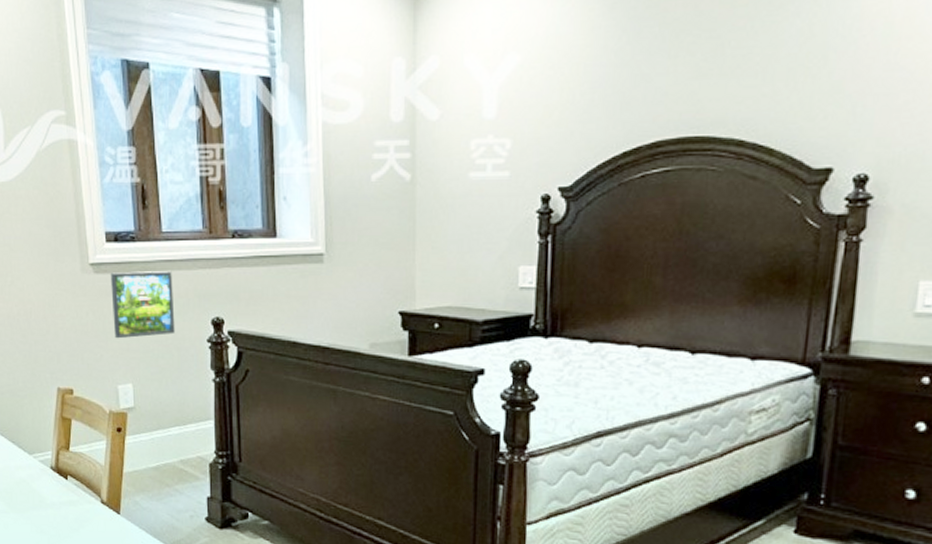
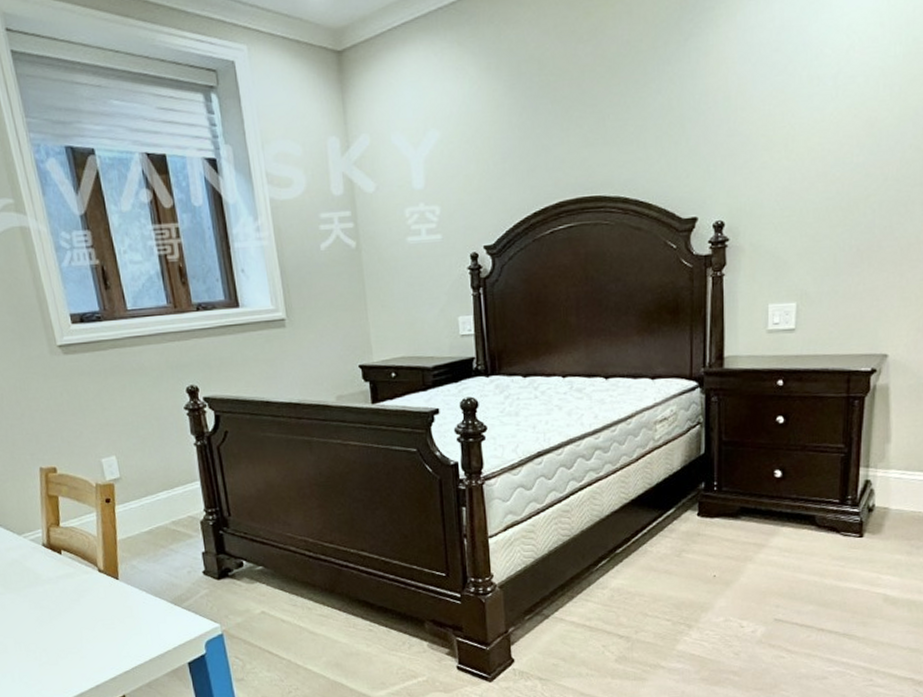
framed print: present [110,271,175,339] -> none [80,347,152,415]

